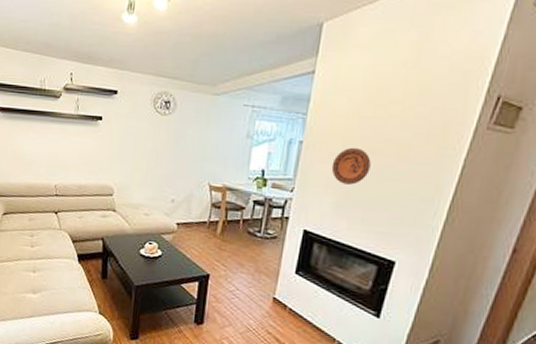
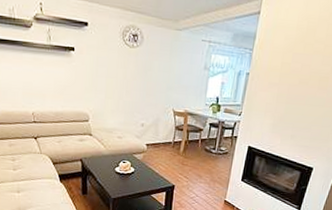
decorative plate: present [331,147,371,185] -> none [270,78,300,109]

